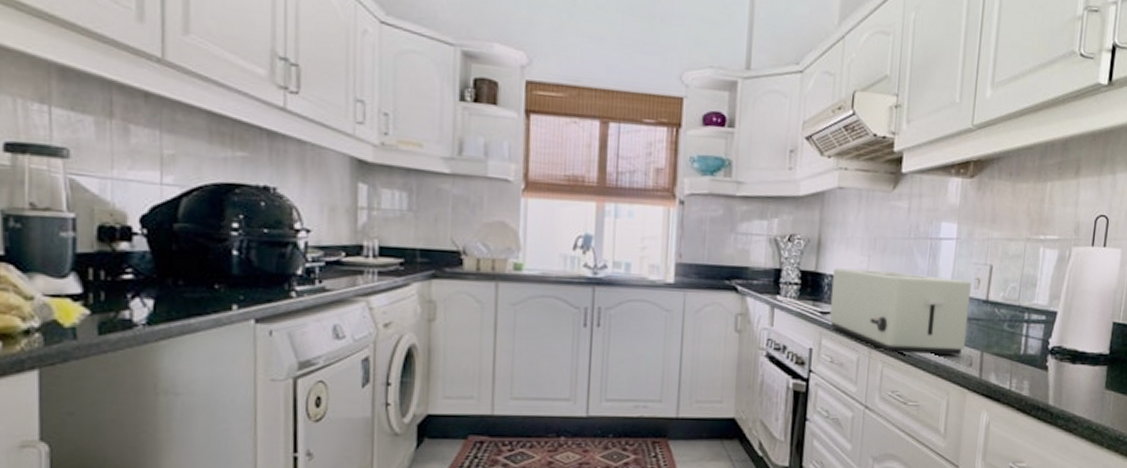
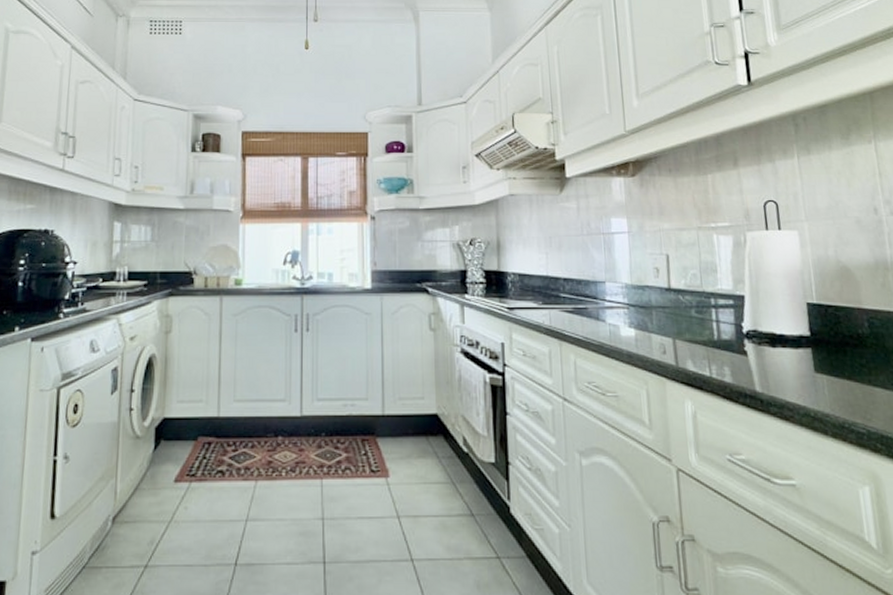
toaster: present [829,268,971,355] -> none [514,266,656,344]

